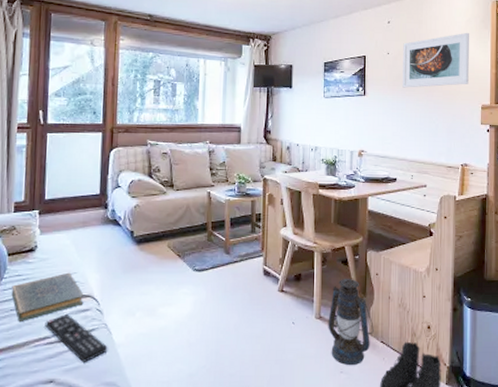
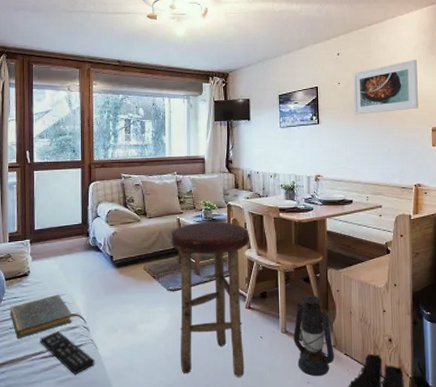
stool: none [199,196,285,366] -> present [171,221,249,377]

